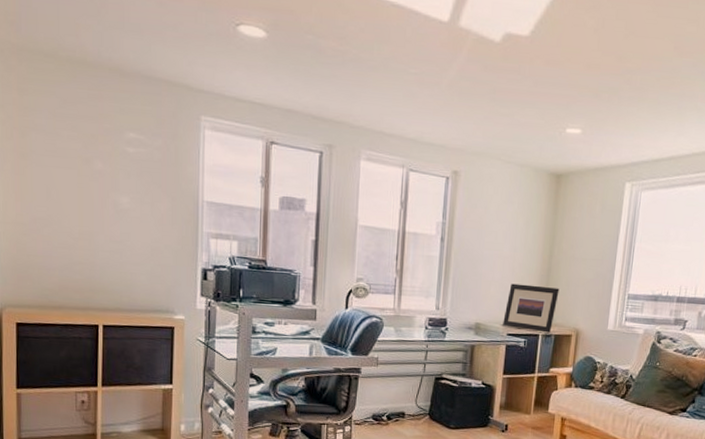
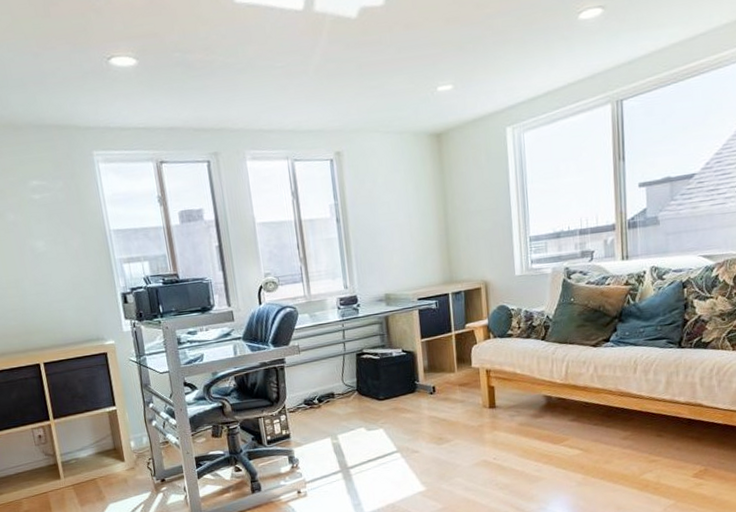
picture frame: present [503,283,560,333] -> none [411,245,461,292]

